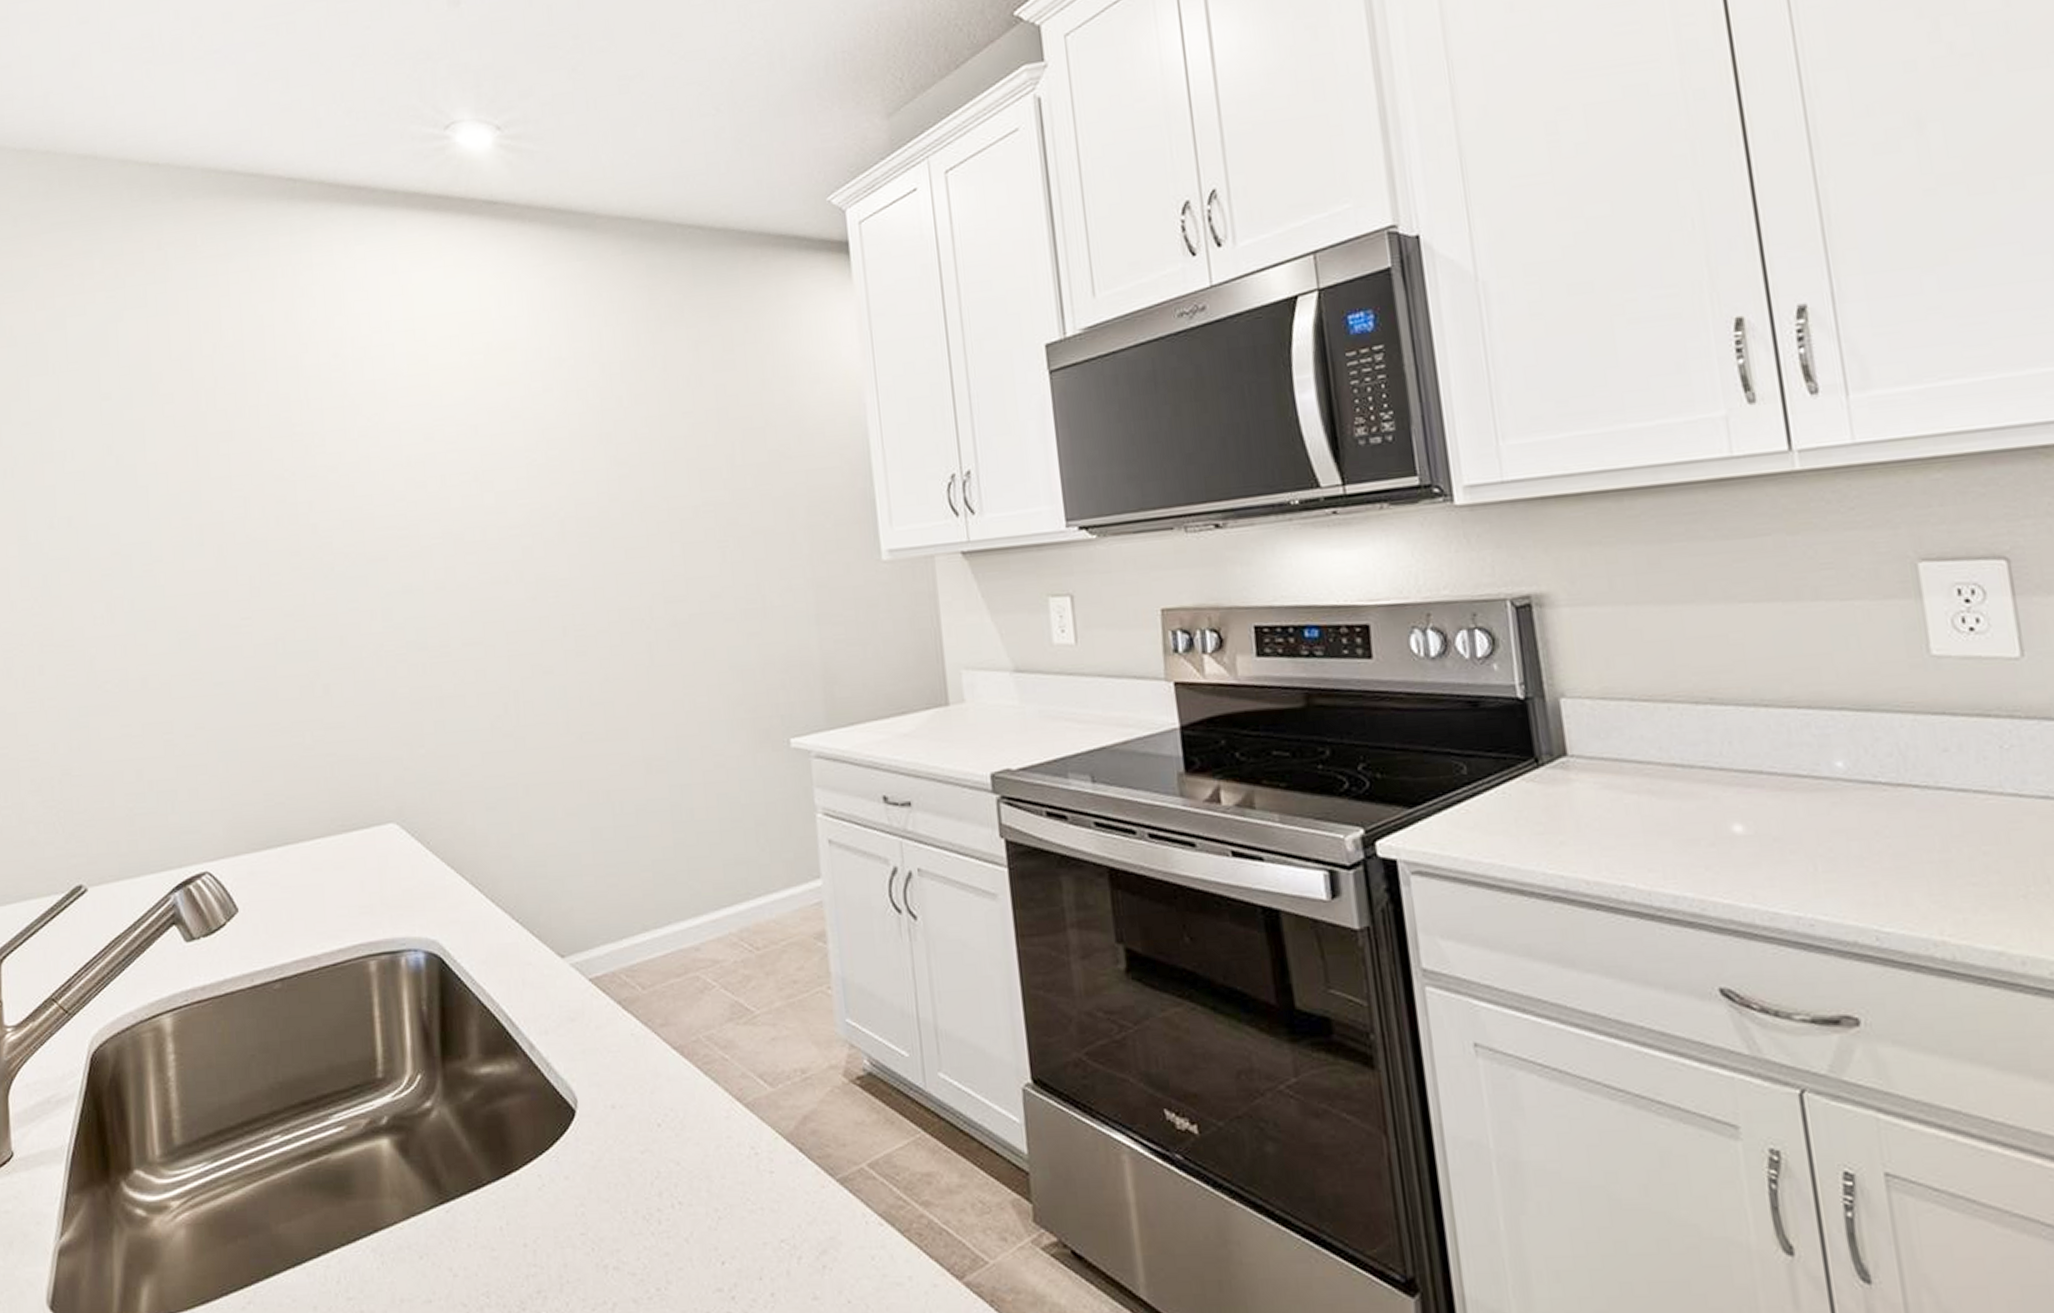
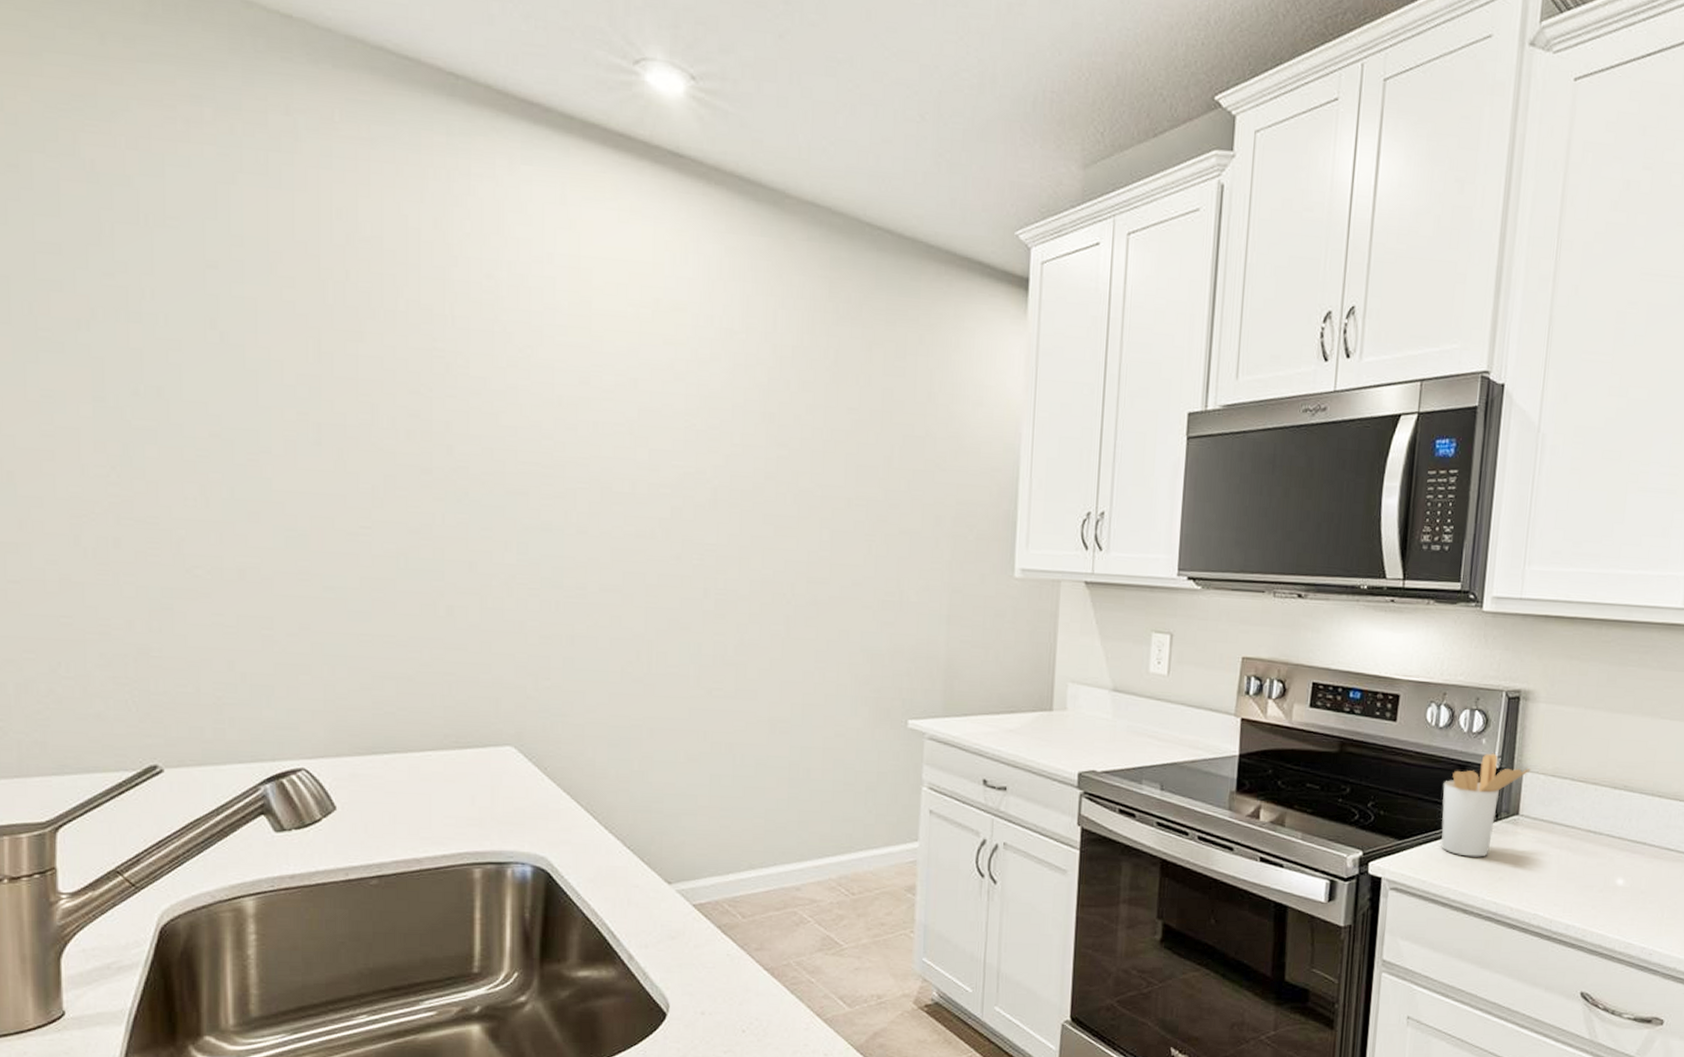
utensil holder: none [1452,680,1571,820] -> present [1441,753,1532,857]

